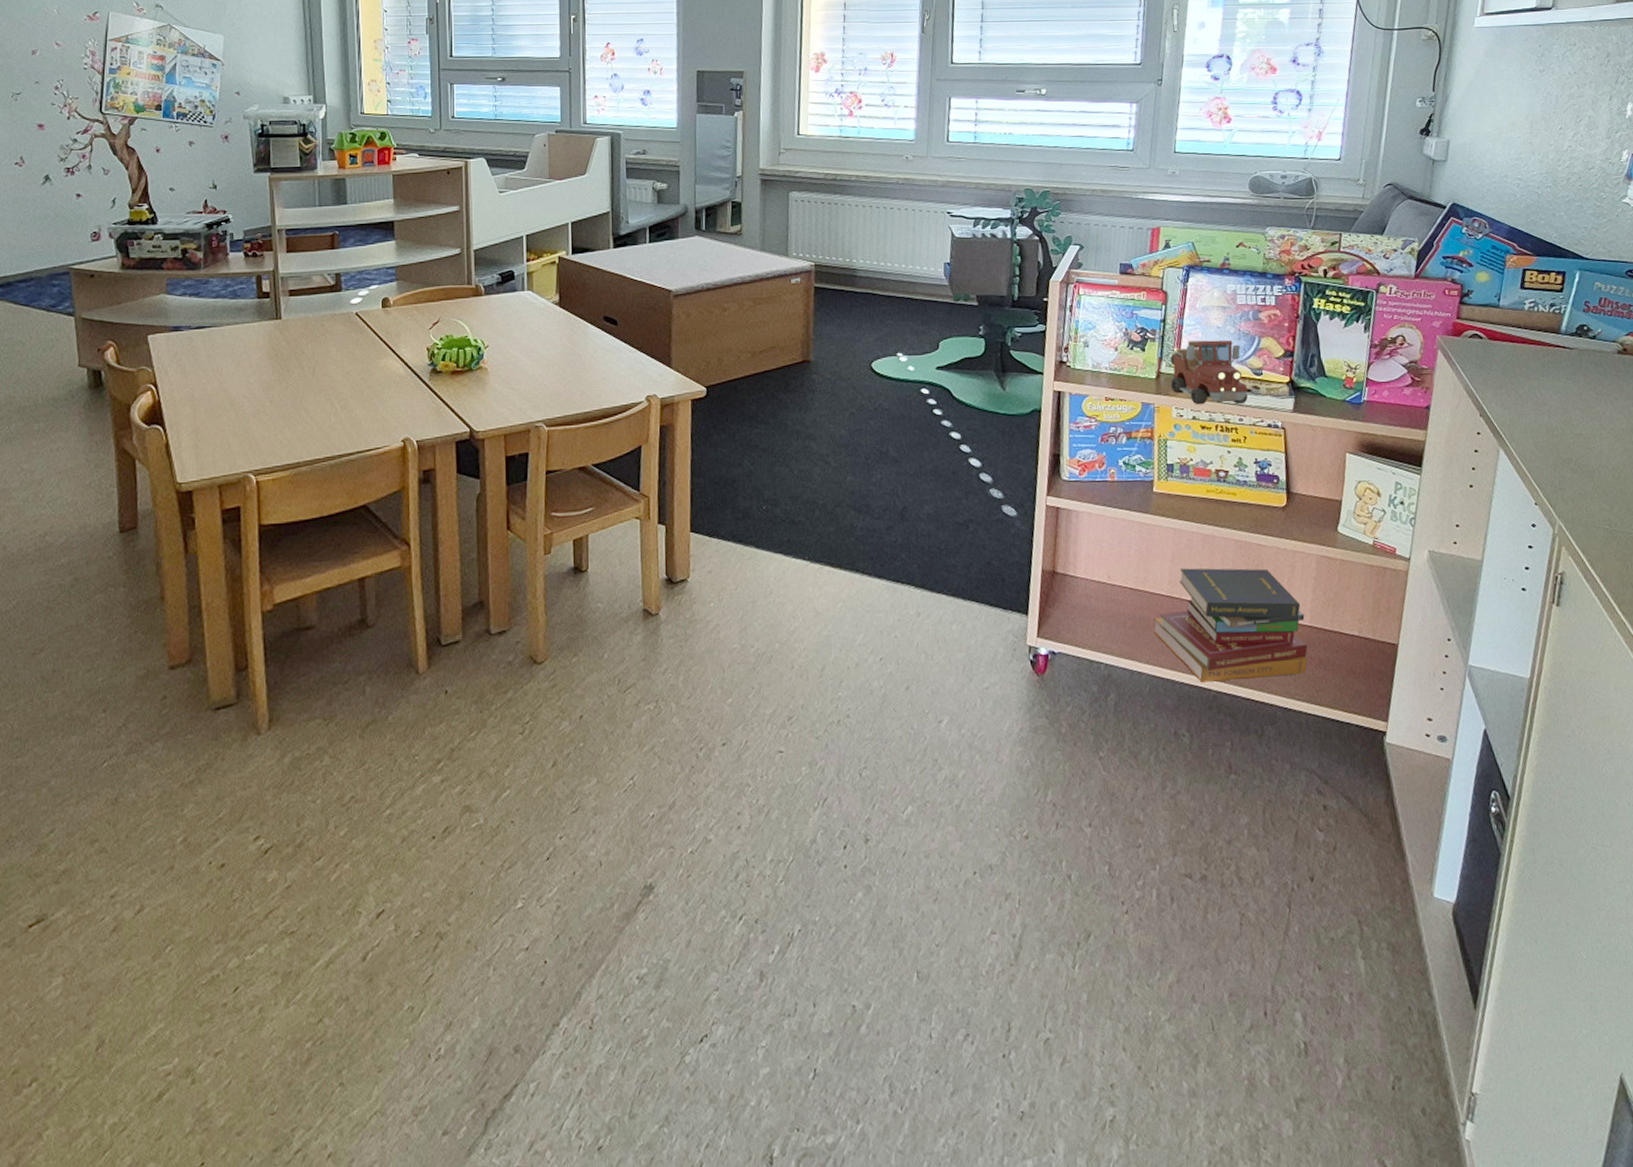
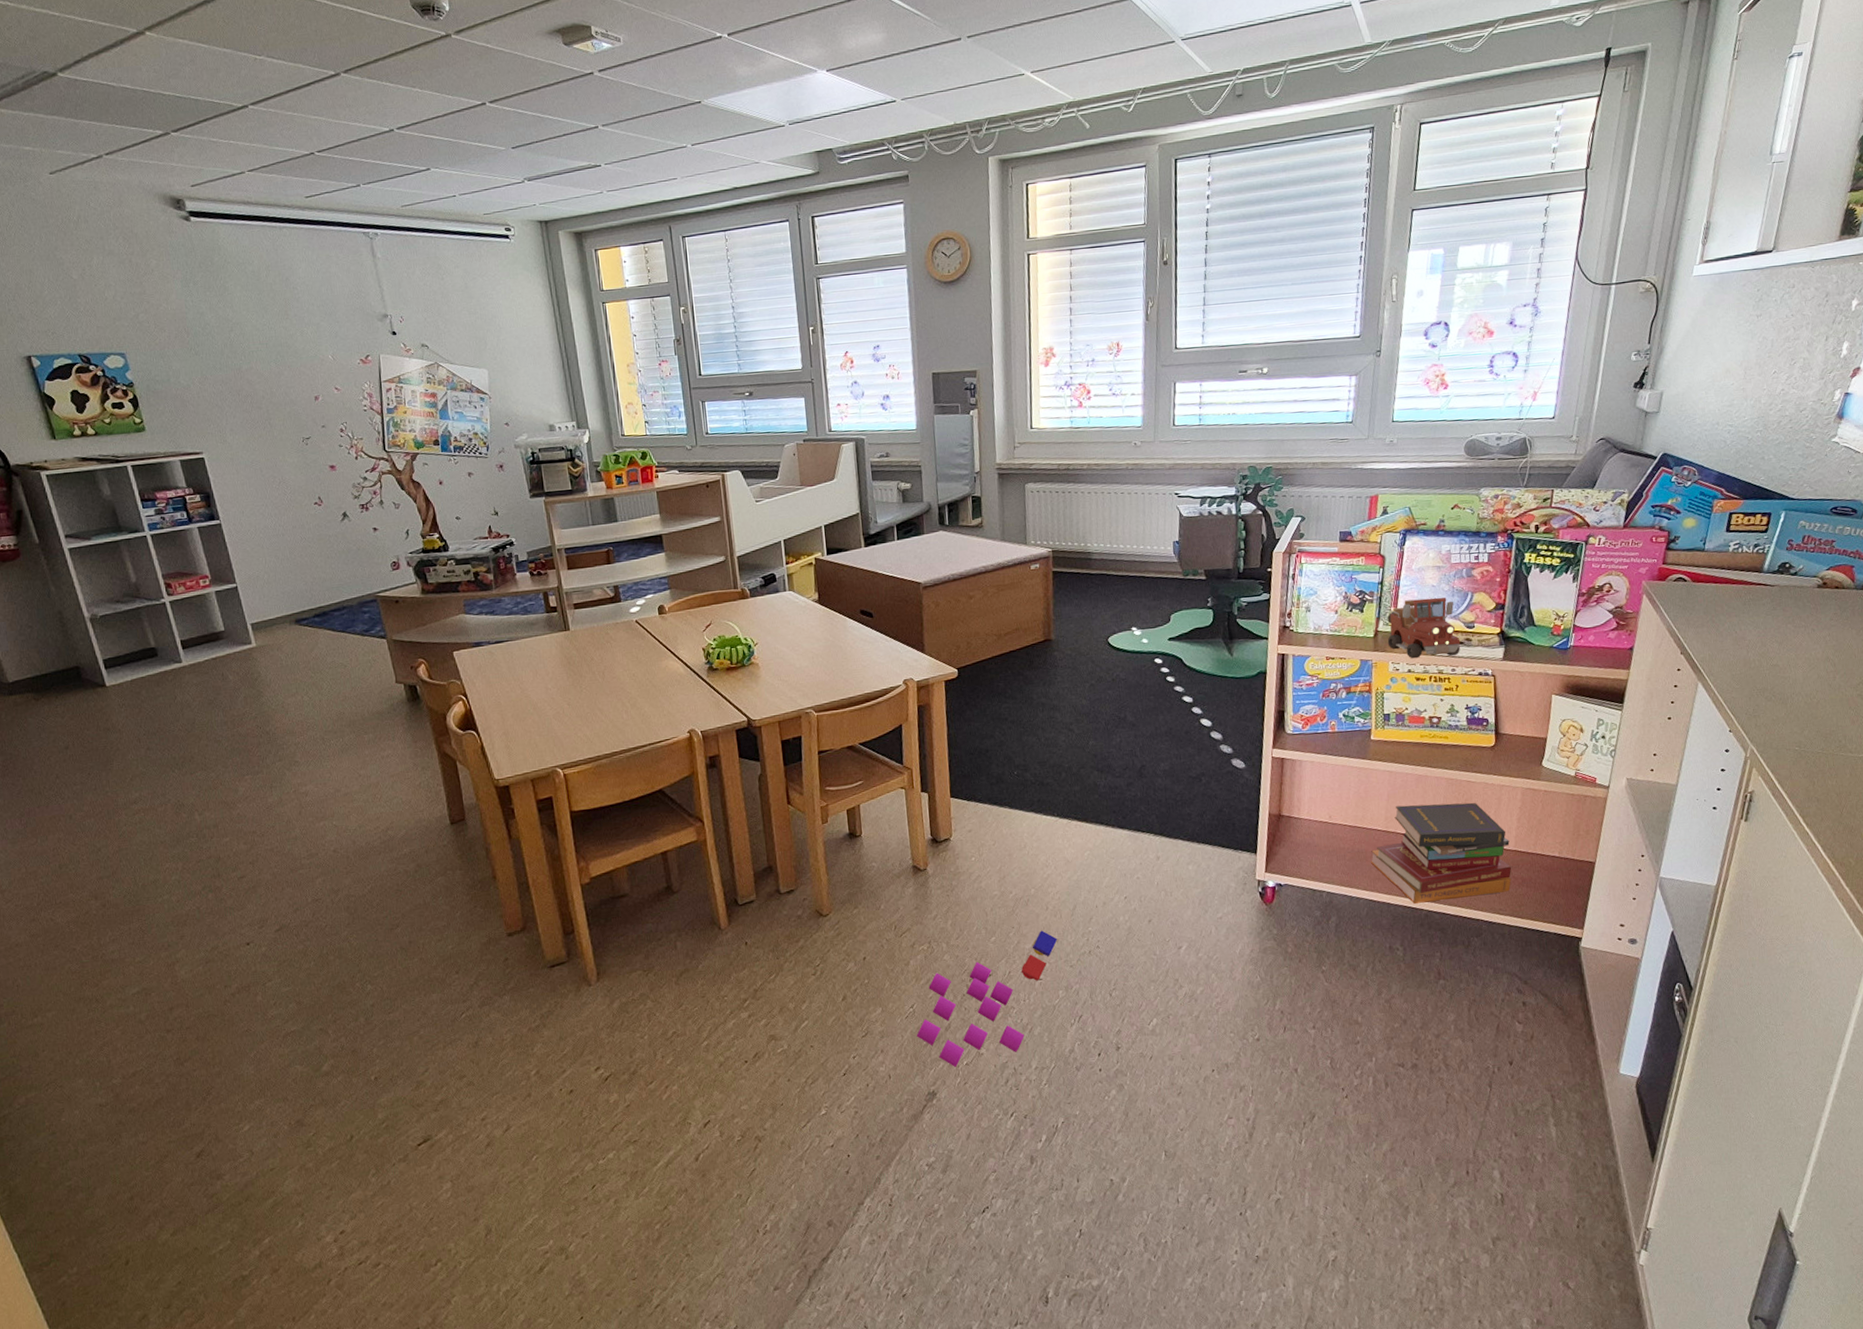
toy blocks: none [634,693,803,855] -> present [916,930,1058,1067]

